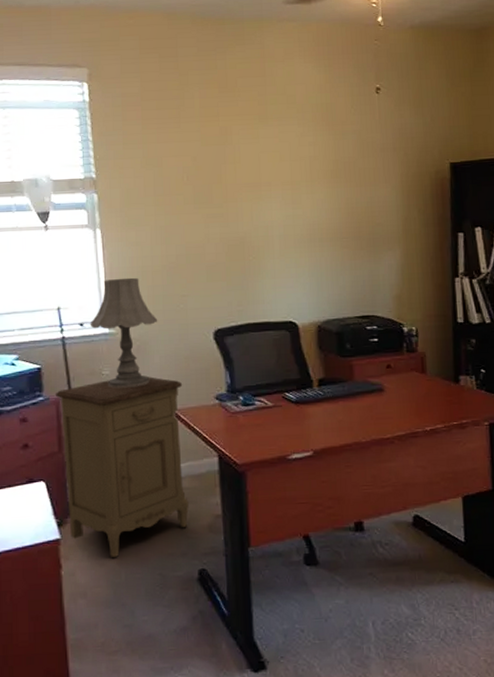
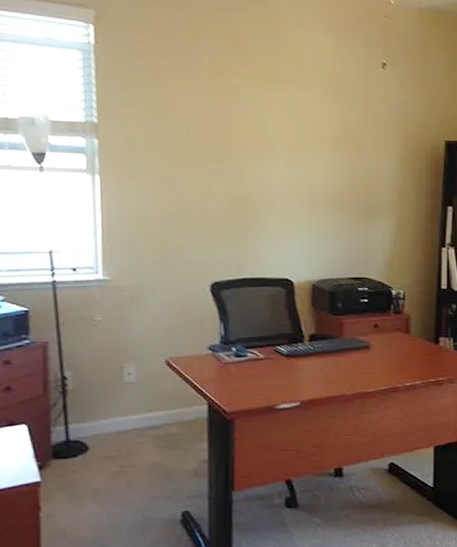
nightstand: present [55,376,189,558] -> none [42,325,177,501]
table lamp: present [89,277,158,388] -> none [83,225,155,335]

